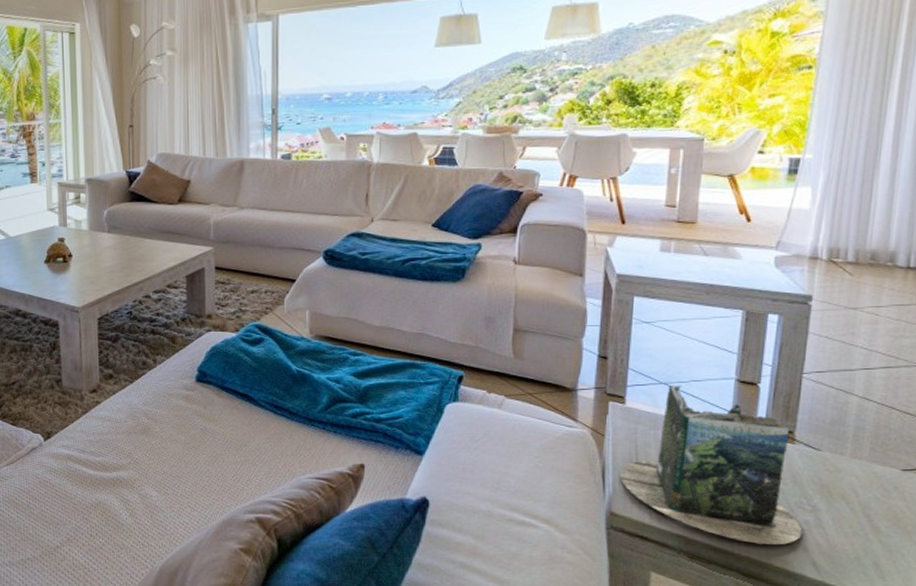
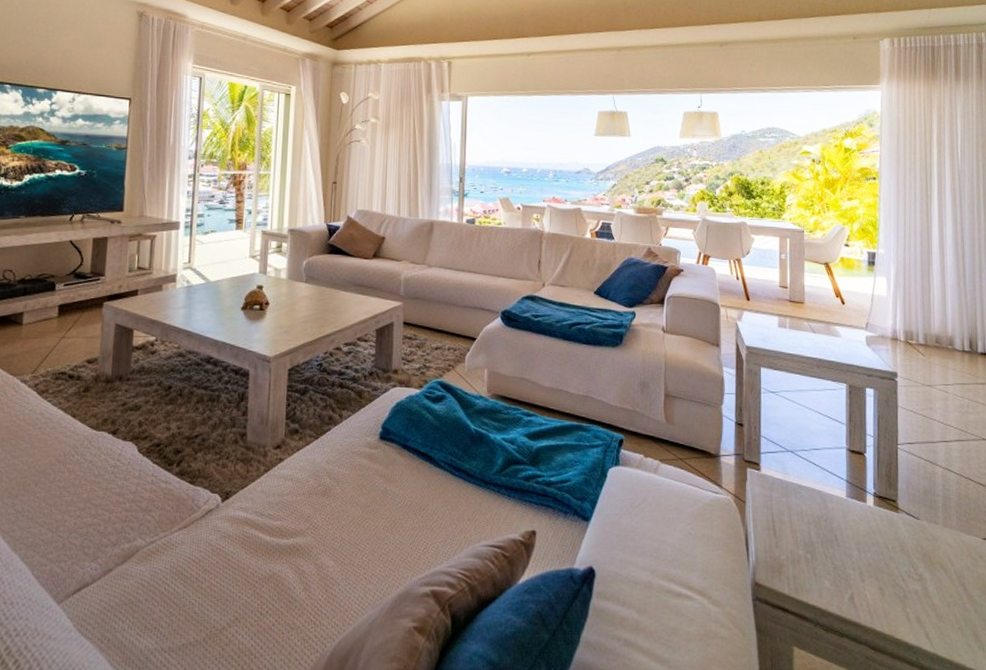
book: present [619,384,803,544] -> none [760,452,914,615]

